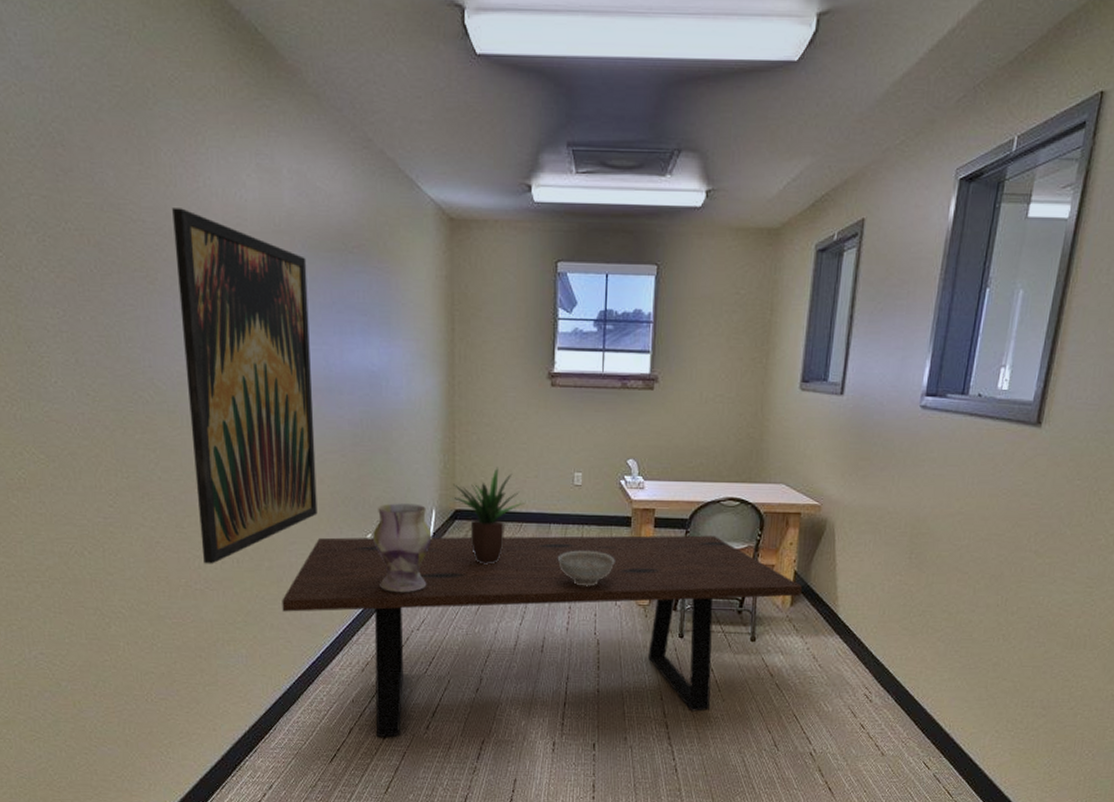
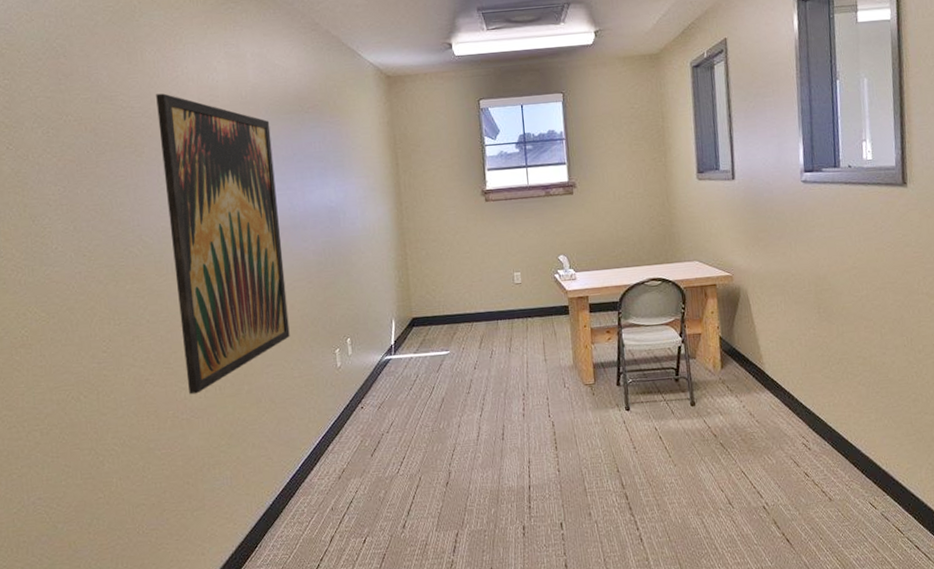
dining table: present [282,535,802,738] -> none [261,313,729,543]
vase: present [373,503,432,592] -> none [340,316,394,400]
potted plant: present [453,467,525,565] -> none [409,275,473,364]
decorative bowl: present [558,550,615,586] -> none [508,340,559,374]

